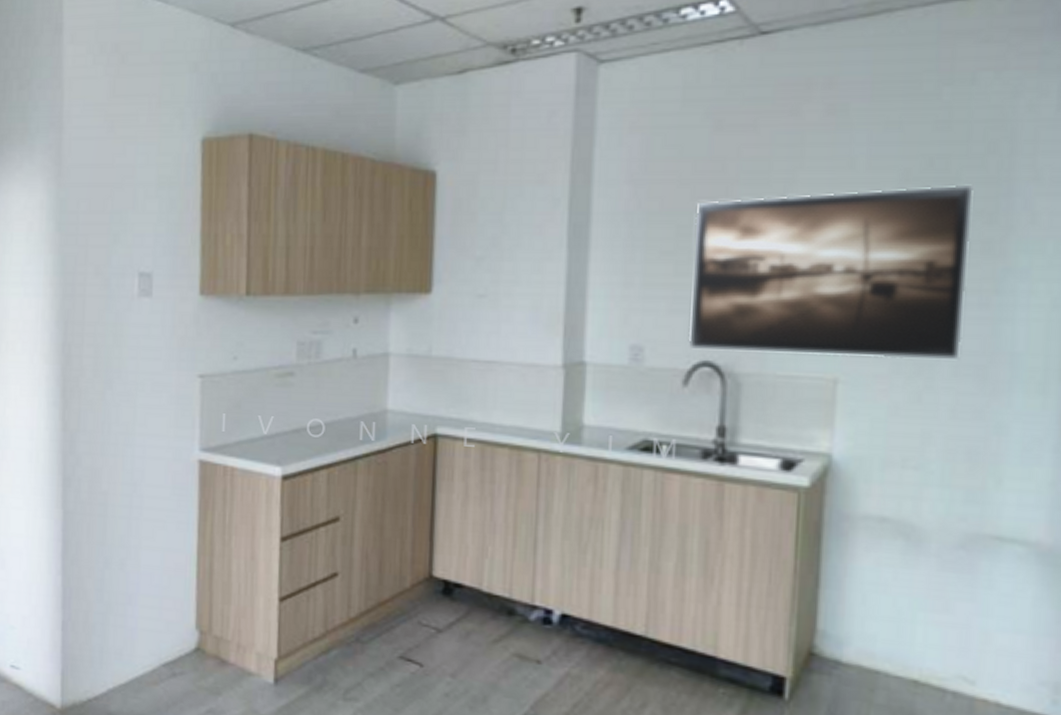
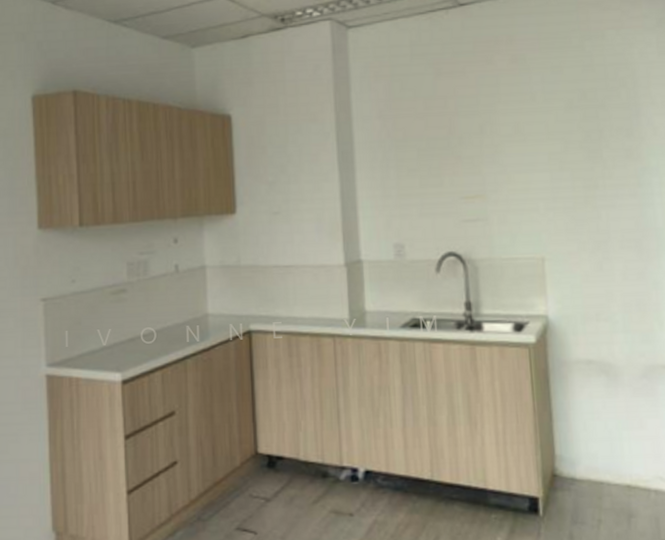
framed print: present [688,184,975,359] -> none [430,109,624,243]

